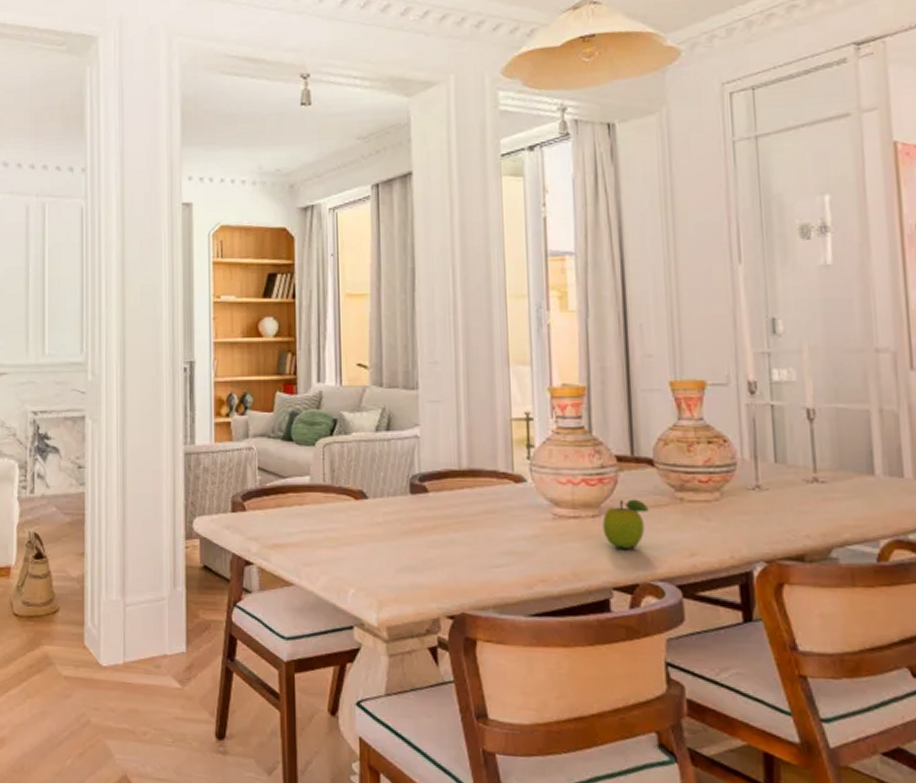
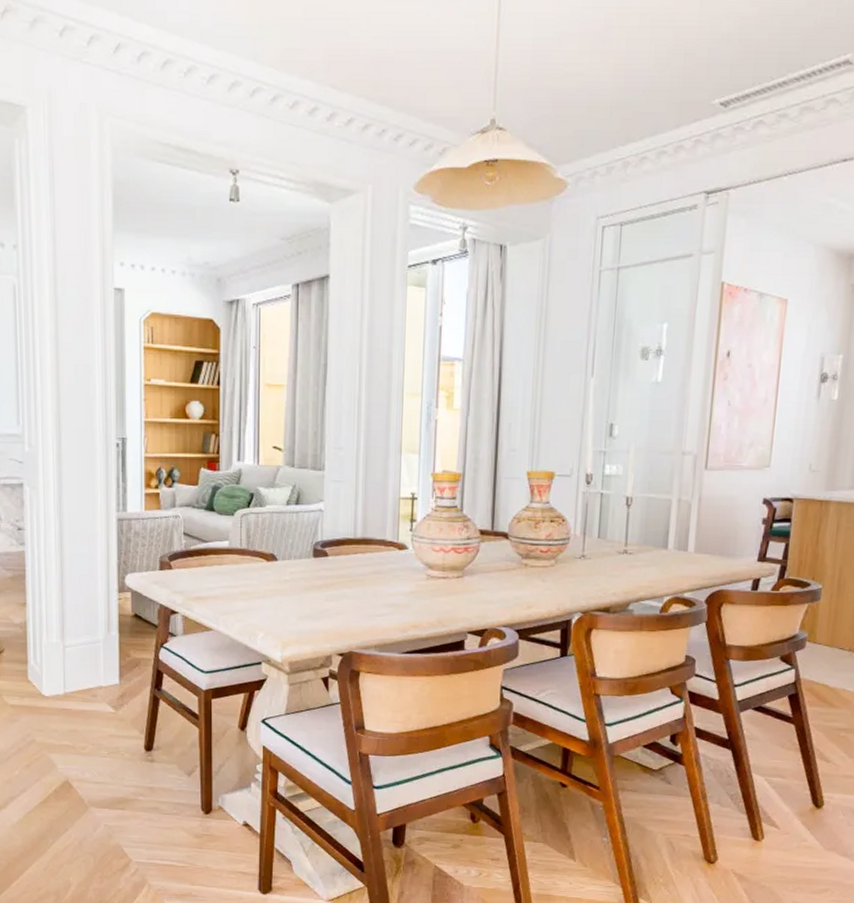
fruit: present [602,499,649,549] -> none [464,564,501,603]

